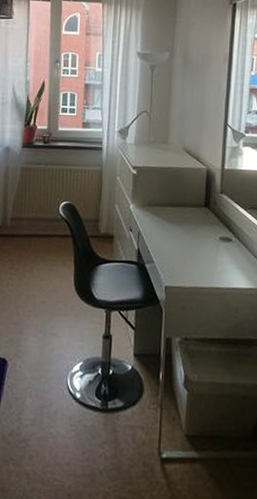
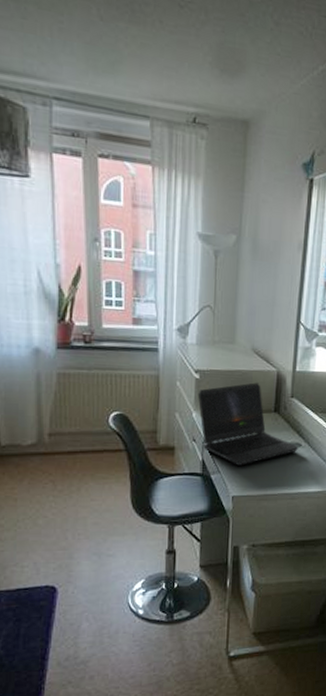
laptop computer: none [134,179,228,257] -> present [197,382,298,466]

